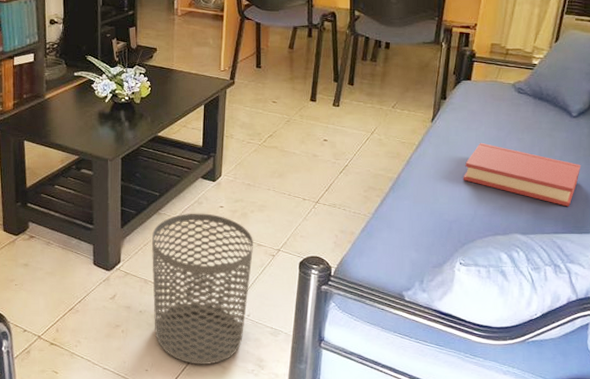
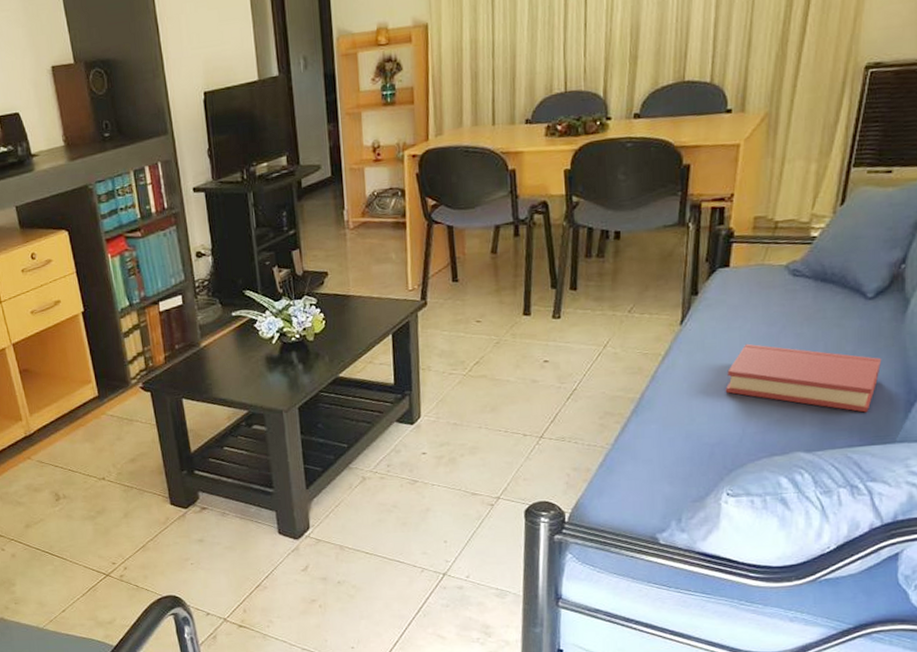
waste bin: present [152,213,253,365] -> none [344,462,467,637]

